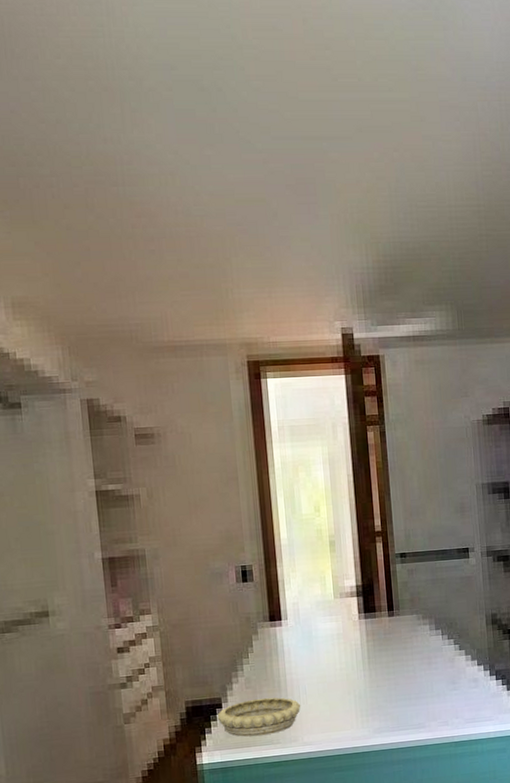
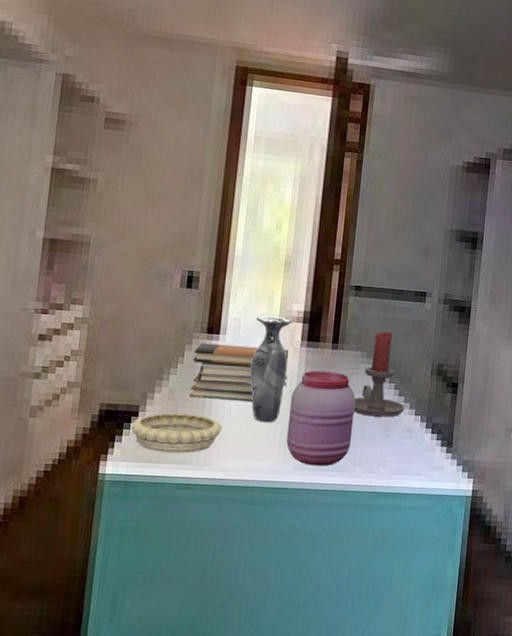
book stack: none [261,623,353,683] -> present [189,342,289,401]
vase: none [312,595,351,695] -> present [249,316,291,423]
jar: none [359,637,423,727] -> present [286,370,356,466]
candle holder: none [418,591,467,674] -> present [353,331,405,417]

